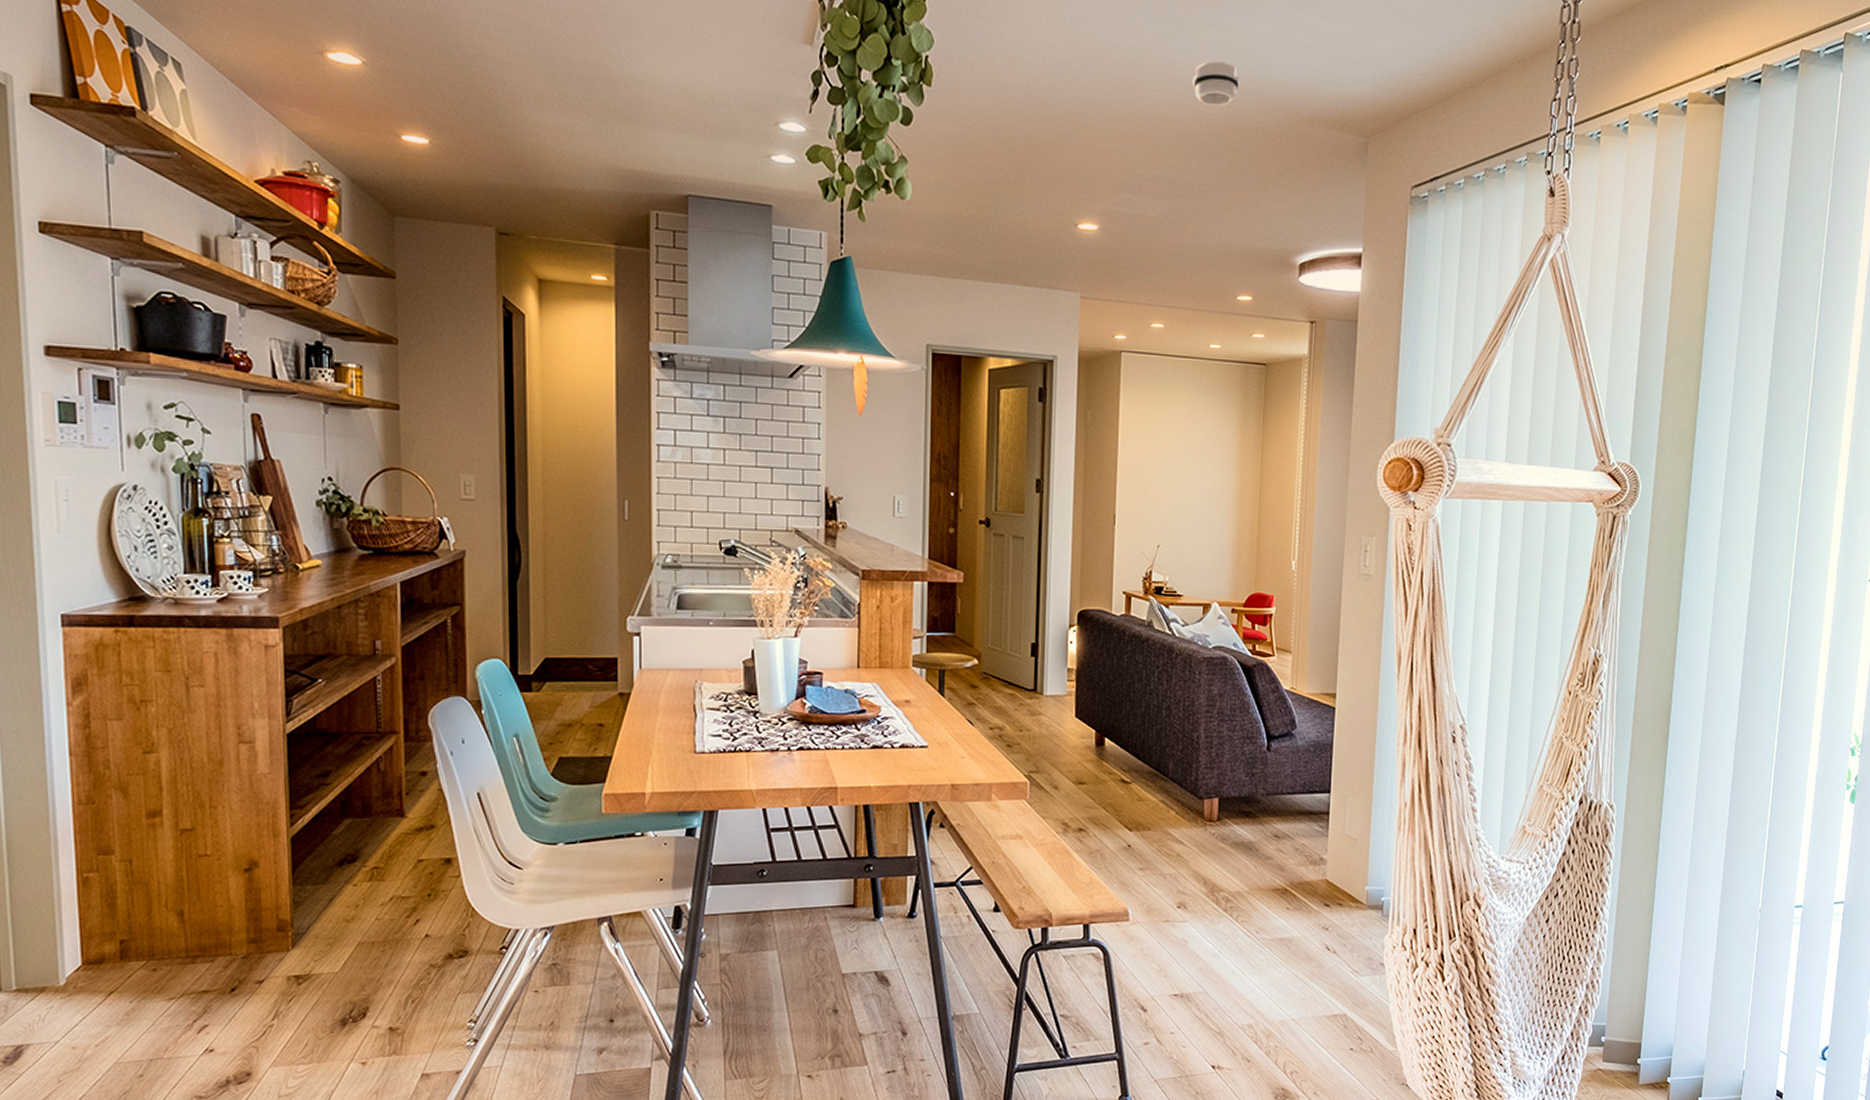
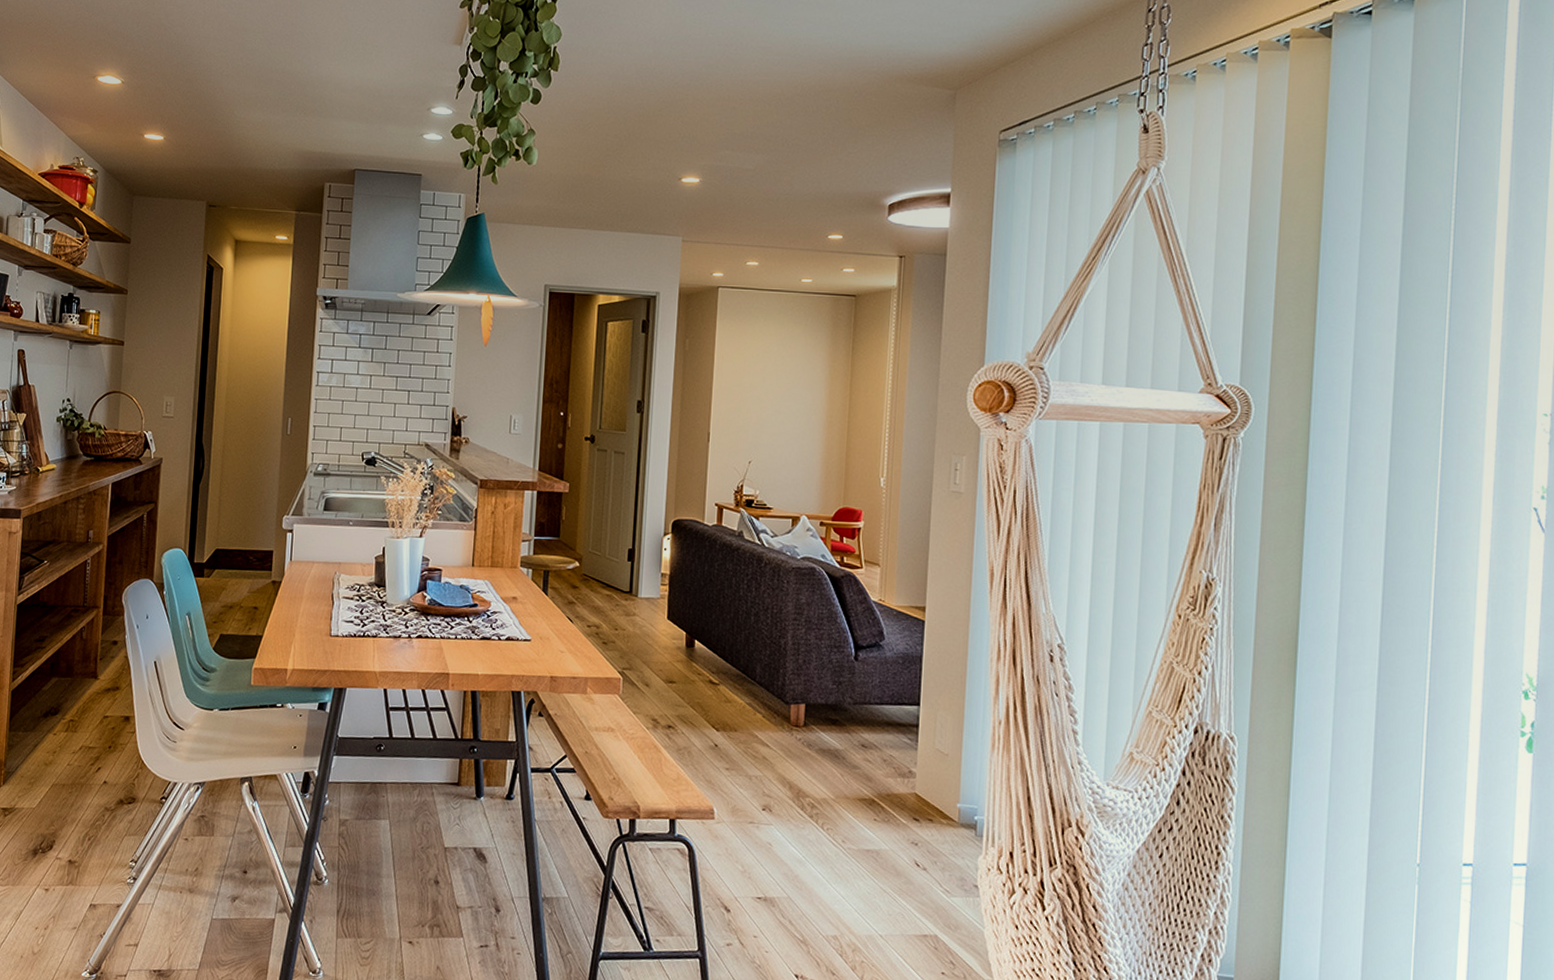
smoke detector: present [1192,61,1240,106] -> none [788,34,833,71]

